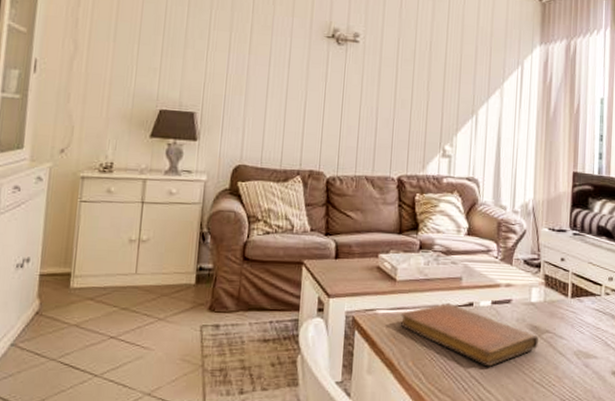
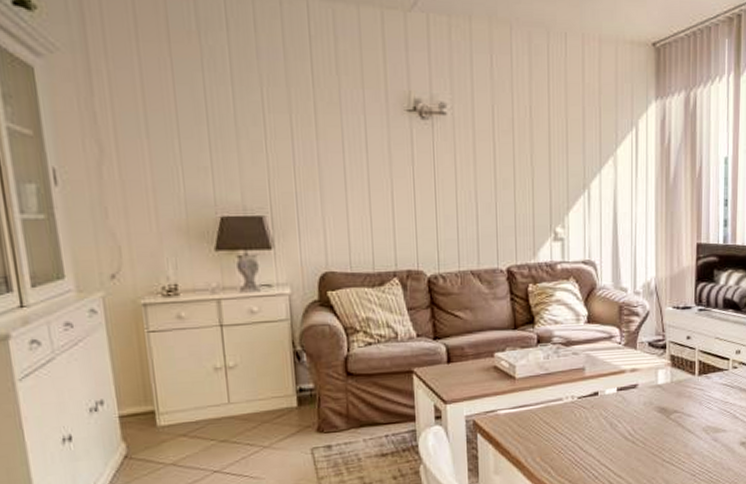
notebook: present [400,303,538,367] -> none [523,395,667,453]

